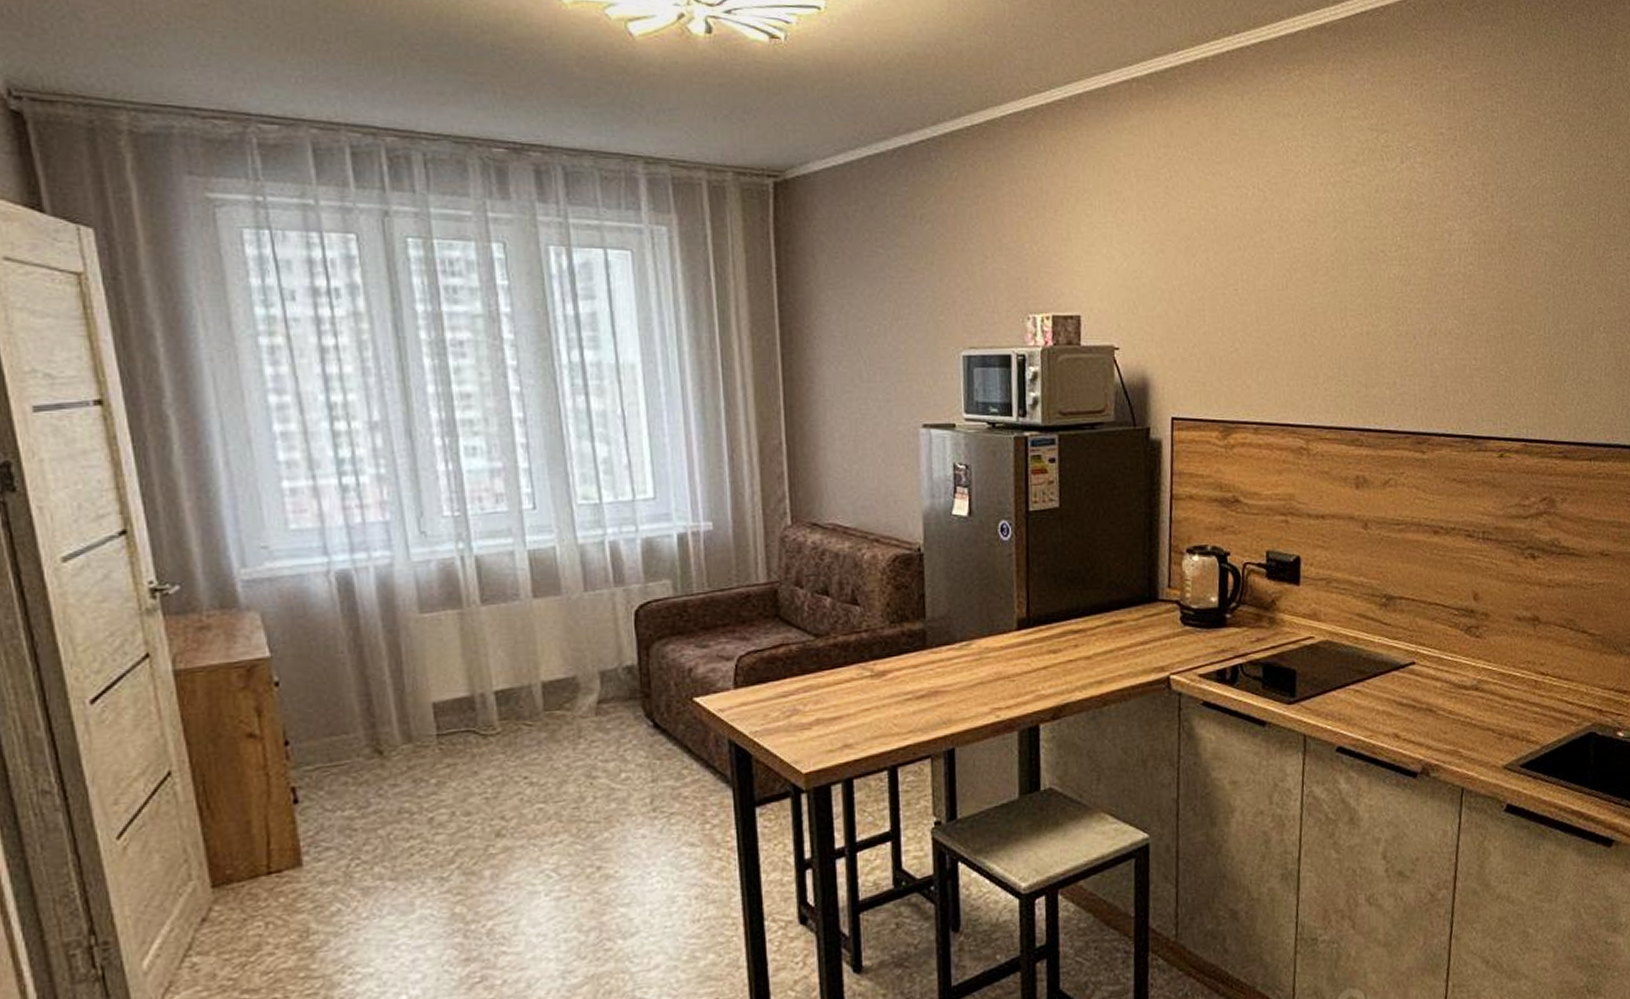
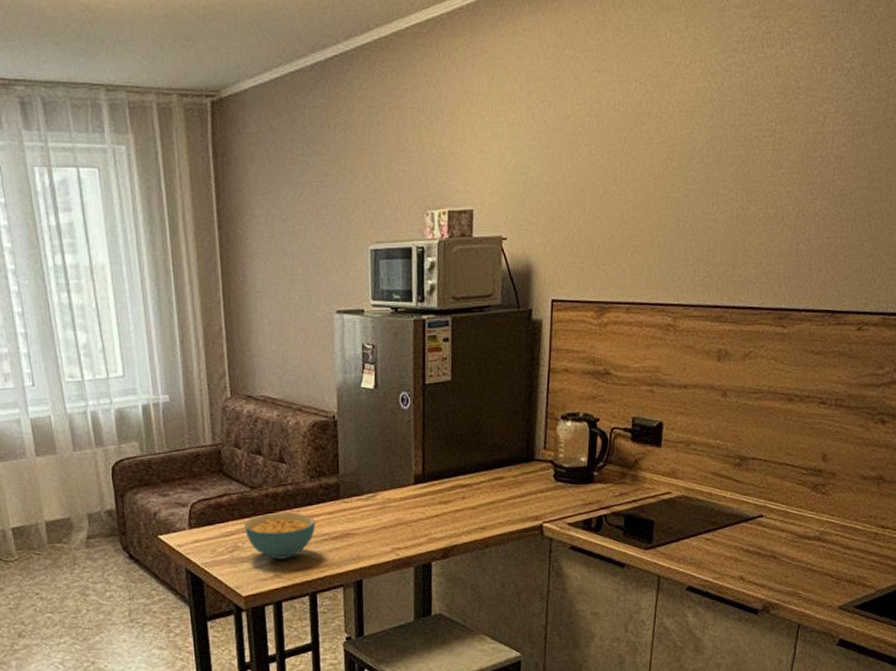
cereal bowl: none [805,666,897,726] -> present [243,512,316,560]

